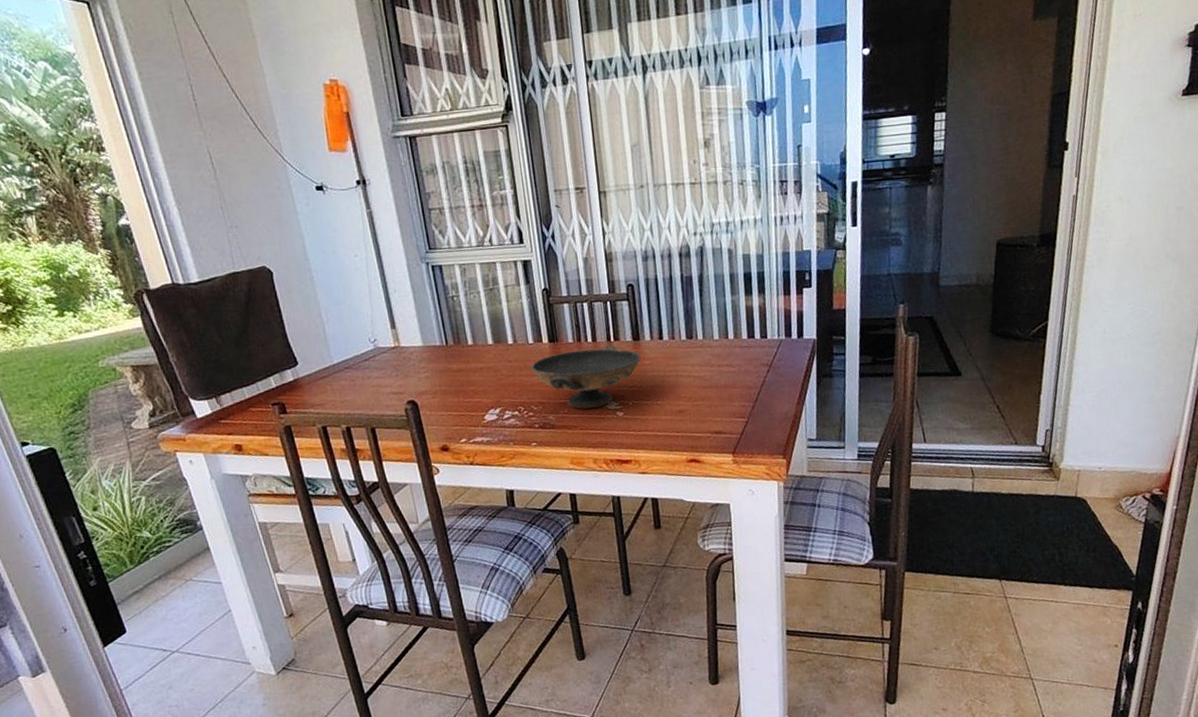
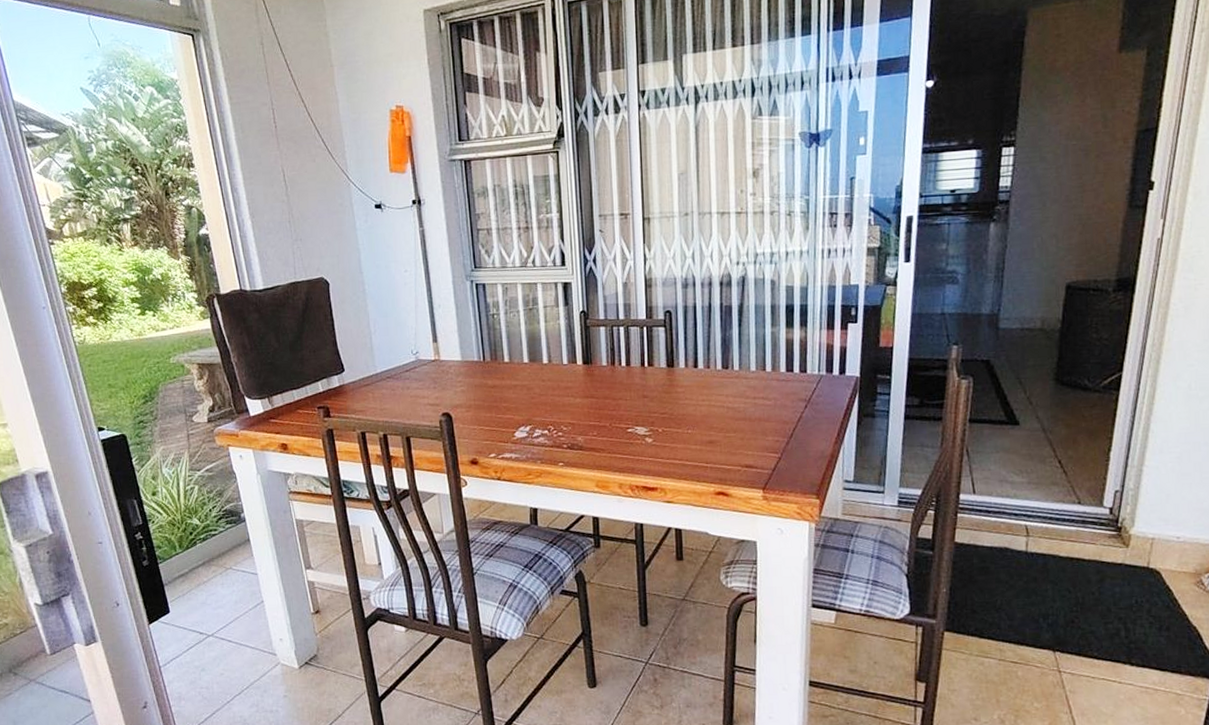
decorative bowl: present [530,344,641,409] -> none [563,369,674,432]

